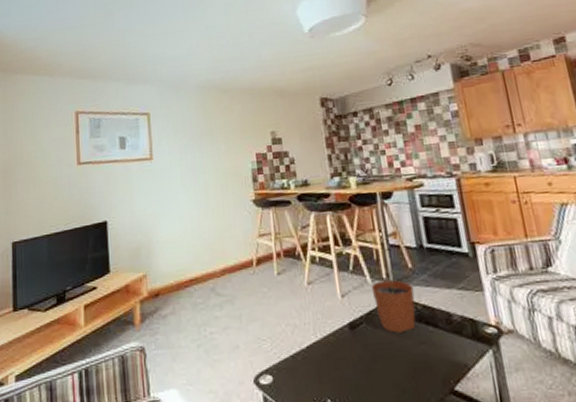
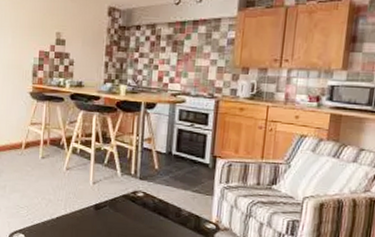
plant pot: present [371,270,416,333] -> none [119,169,155,218]

